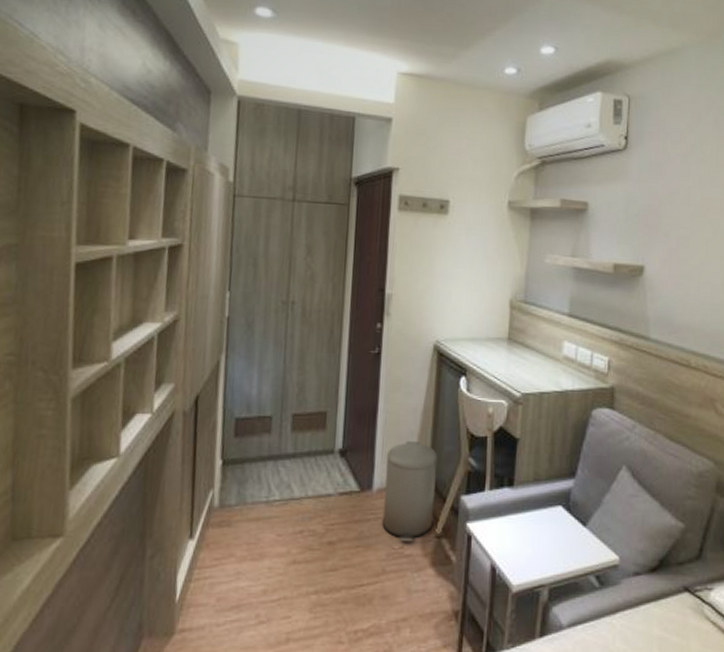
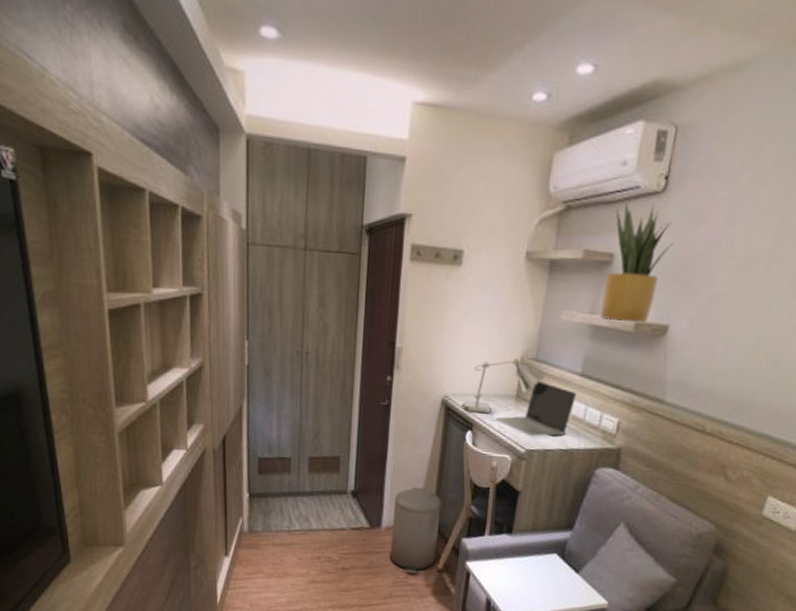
desk lamp: none [453,300,535,357] -> present [461,357,546,413]
laptop: none [488,324,566,380] -> present [494,382,577,437]
planter: none [582,158,640,265] -> present [600,202,675,324]

